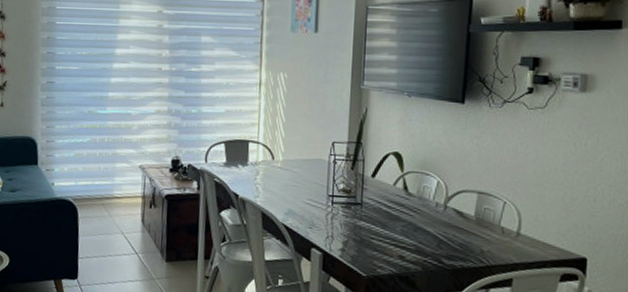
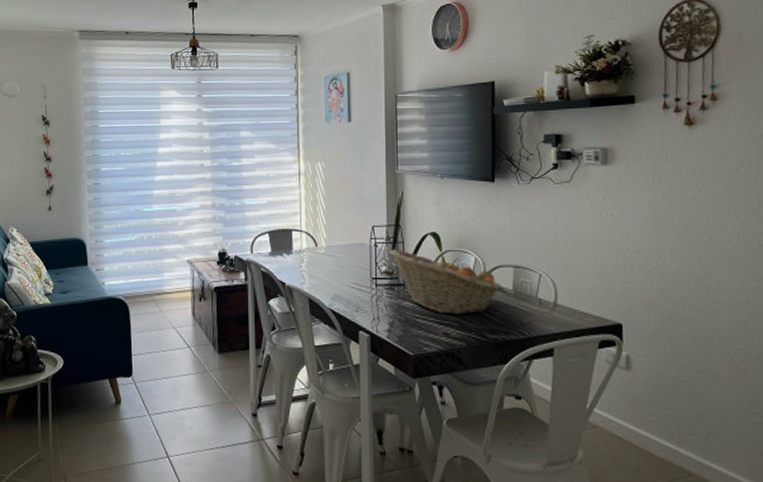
fruit basket: none [348,167,465,239] -> present [389,249,503,315]

